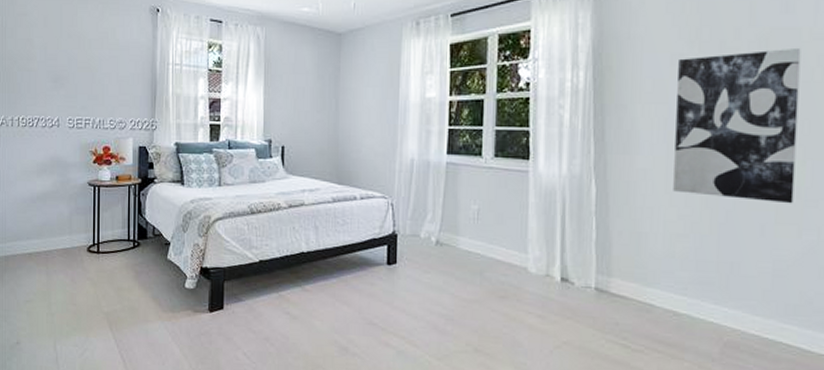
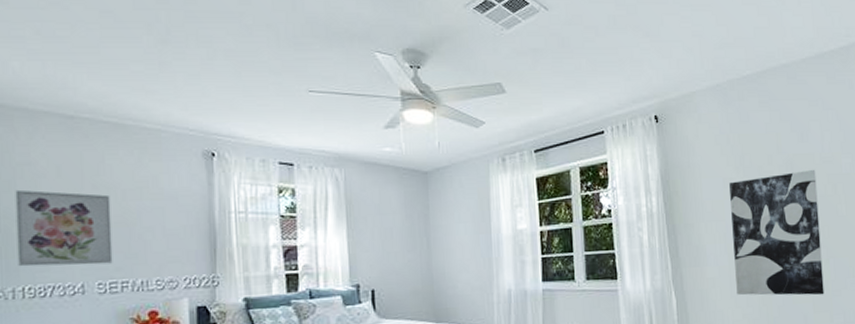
wall art: none [16,36,80,103] -> present [15,189,113,267]

